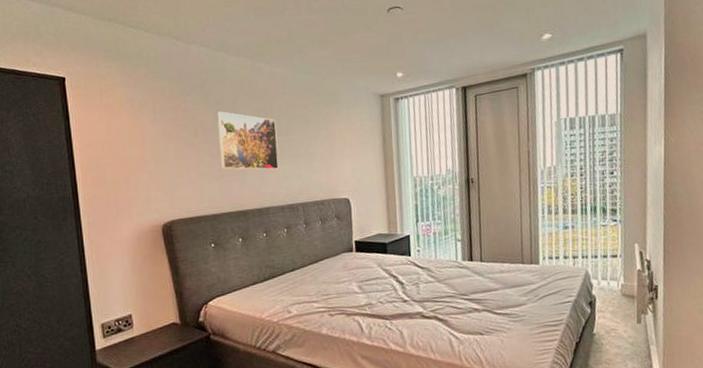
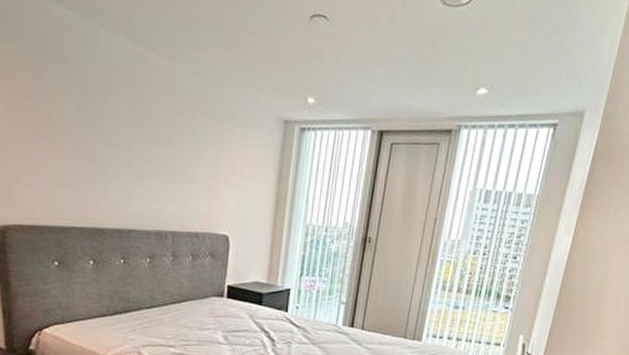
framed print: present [217,111,279,170] -> none [78,100,153,186]

